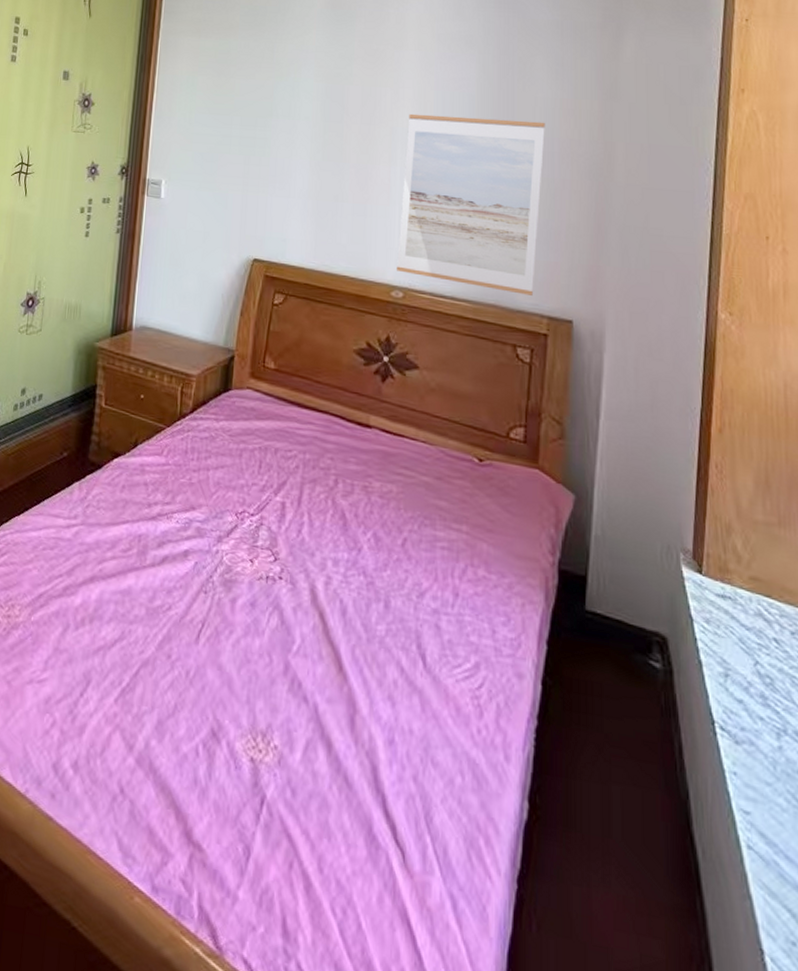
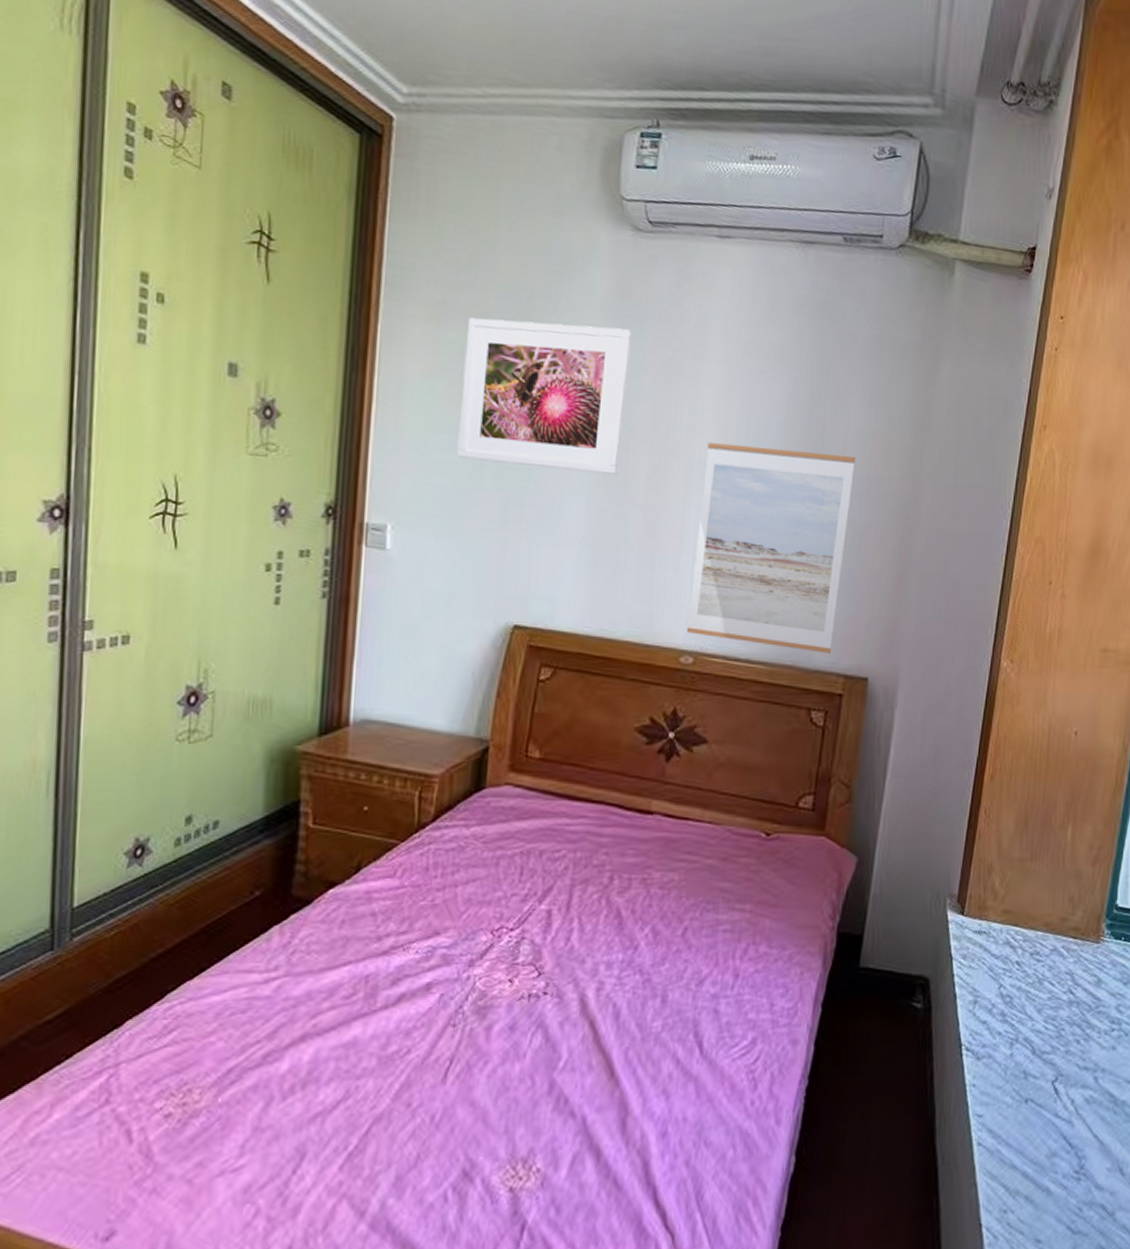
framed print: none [212,30,343,141] -> present [457,317,632,475]

